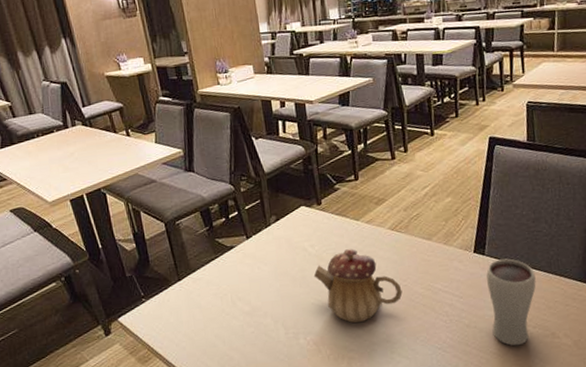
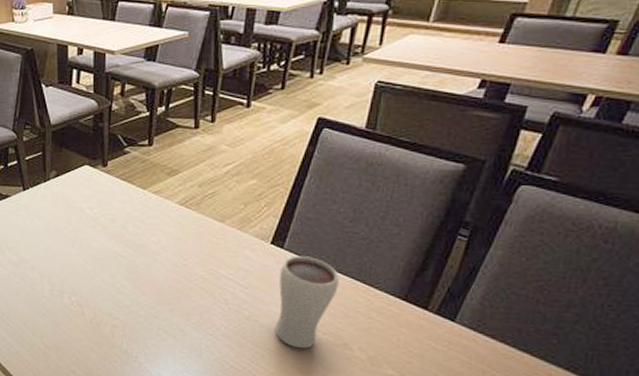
teapot: present [313,249,403,323] -> none [87,217,181,294]

